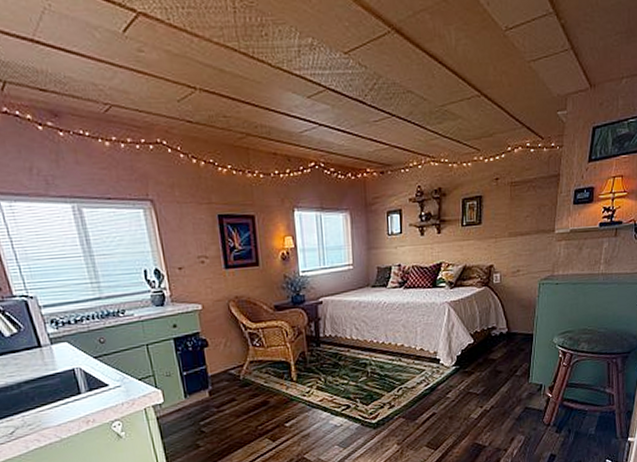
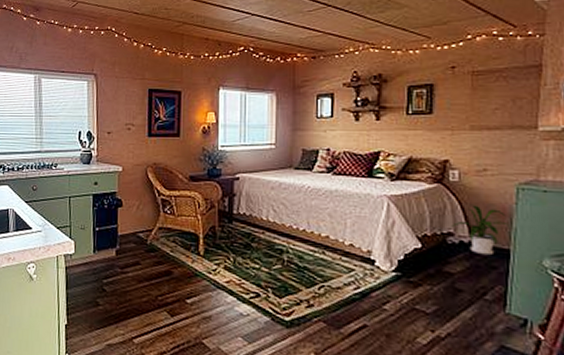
house plant: none [493,301,534,341] -> present [450,204,511,256]

